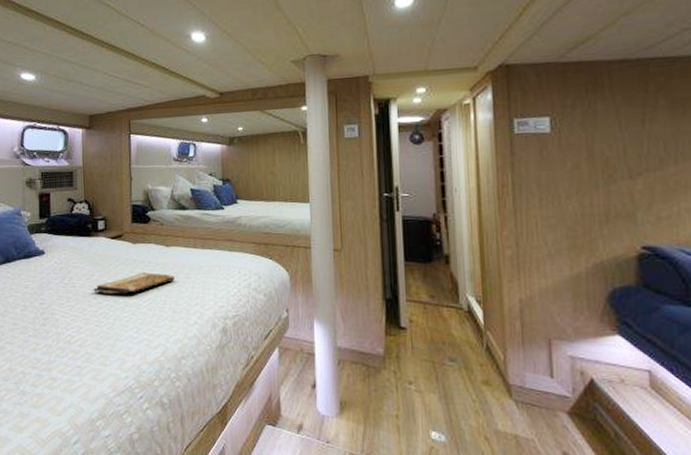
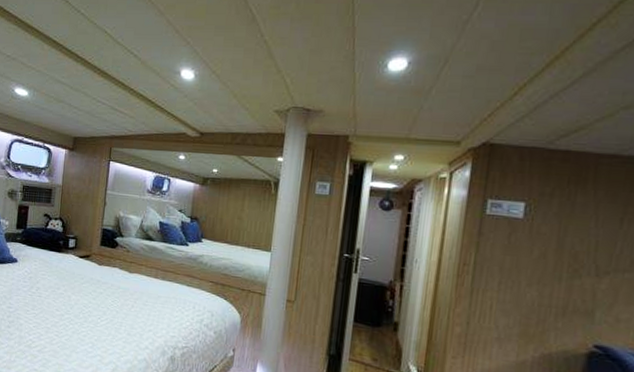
book: present [93,272,175,294] -> none [57,293,133,312]

